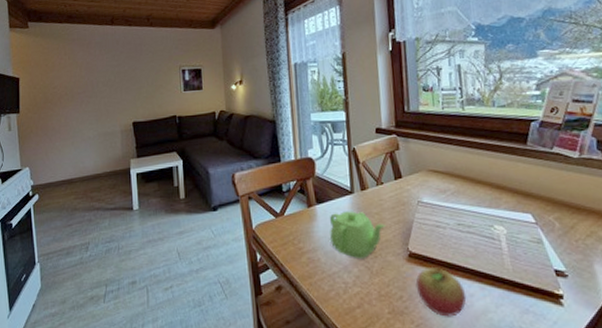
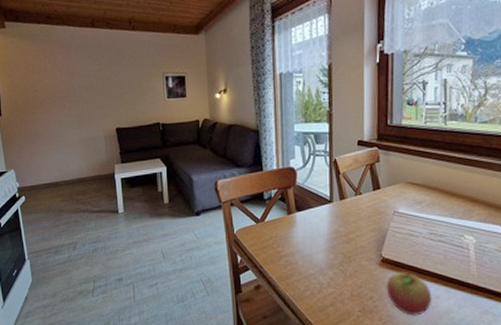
teapot: present [329,211,386,260] -> none [308,219,362,263]

